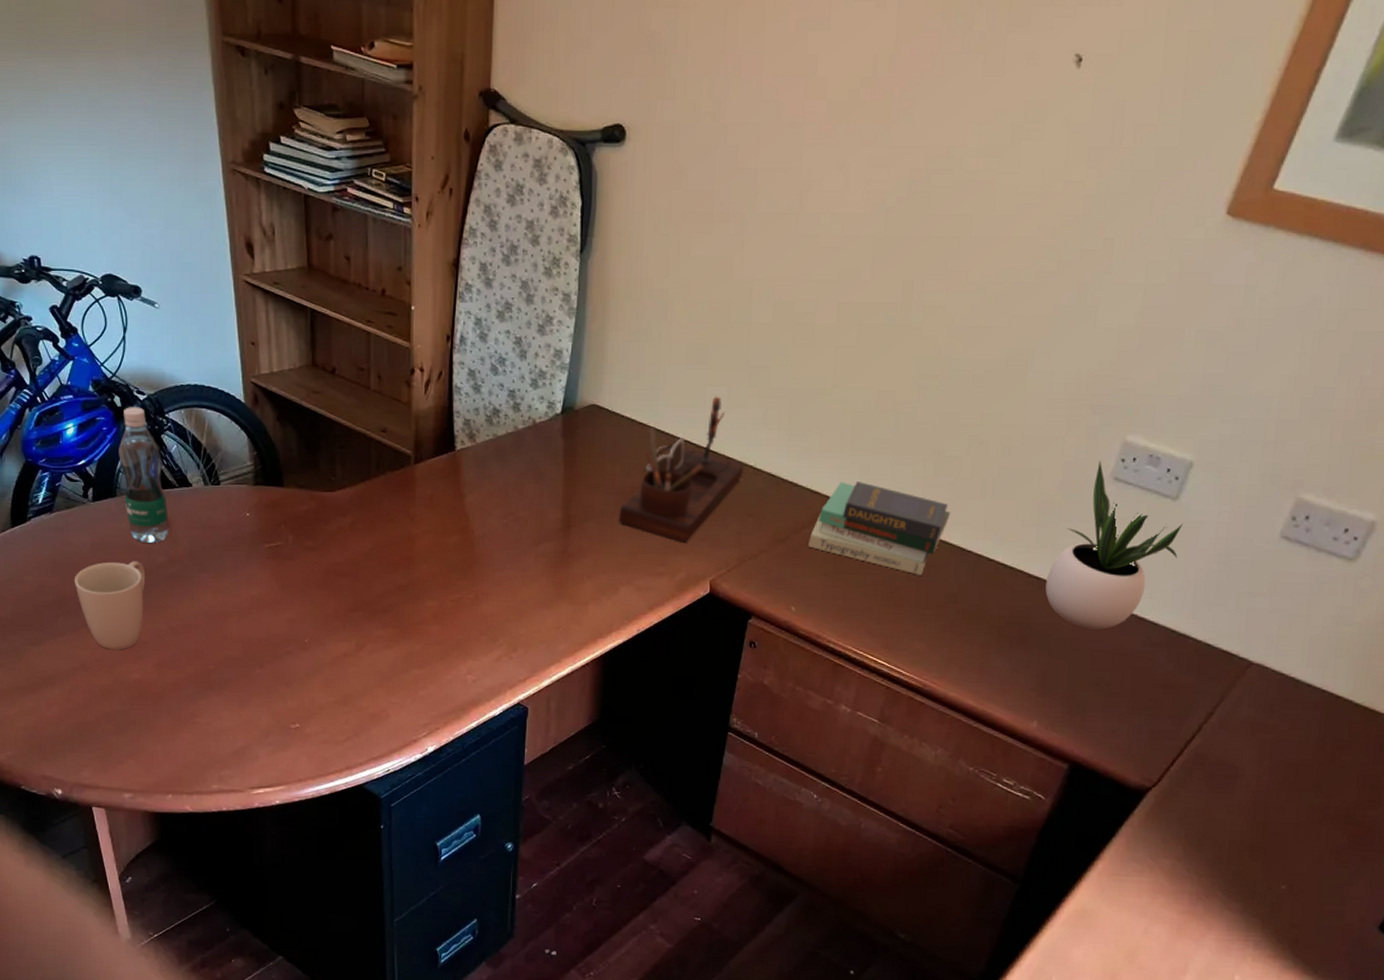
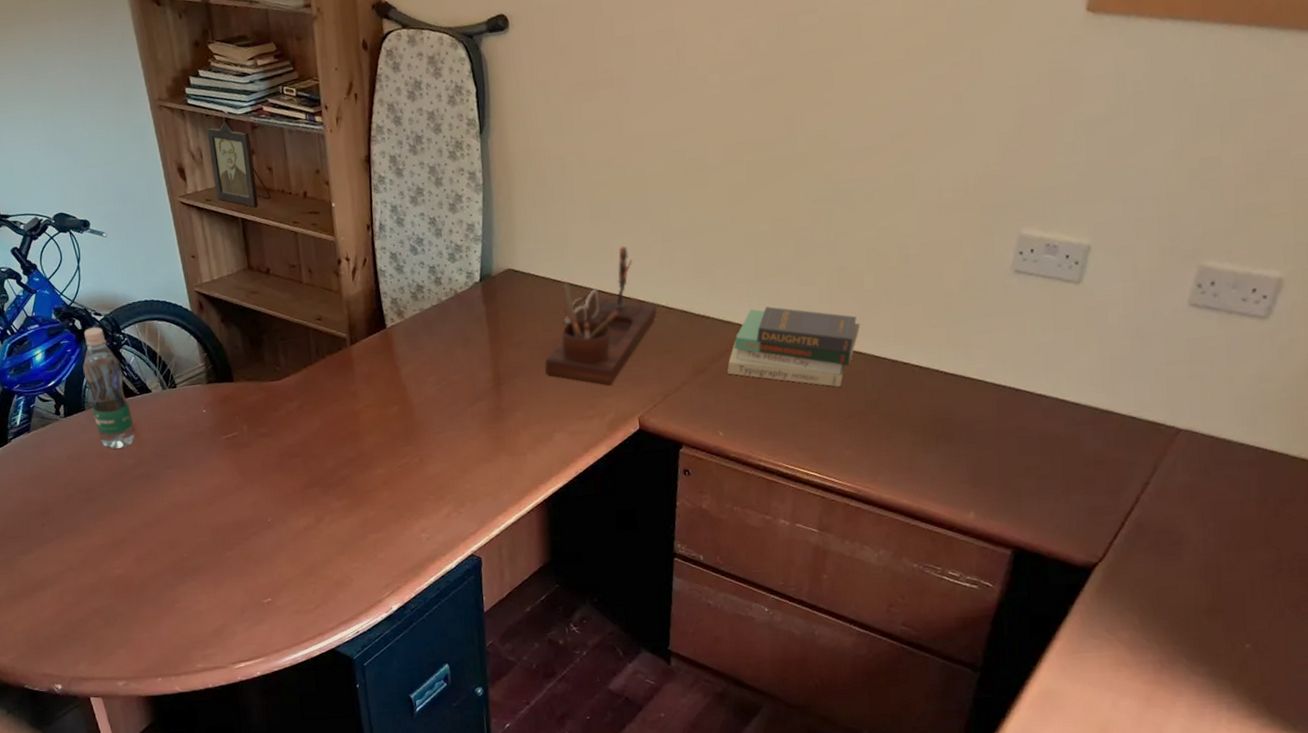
mug: present [74,561,146,650] -> none [54,466,120,551]
photo frame: none [282,198,346,298] -> present [206,121,271,207]
potted plant: present [1045,460,1184,629] -> none [962,256,1090,417]

